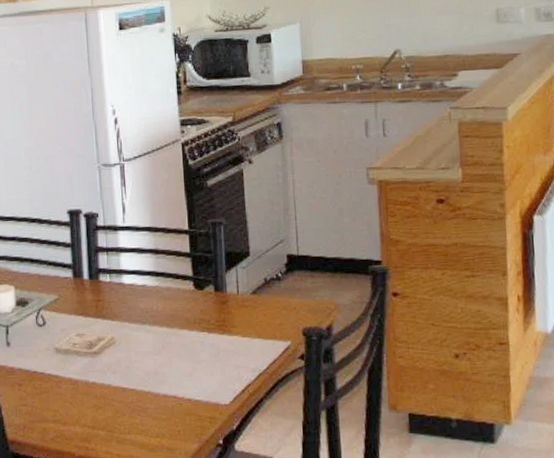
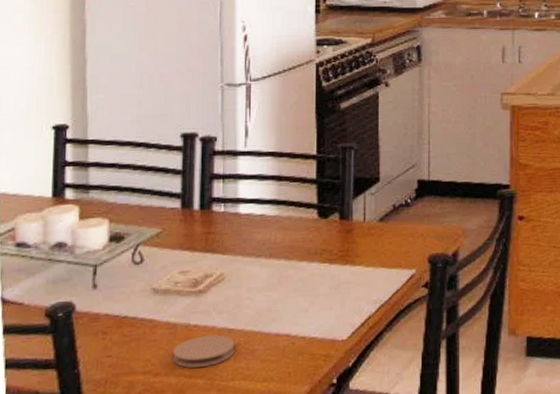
coaster: none [77,391,129,421] -> present [173,334,235,368]

